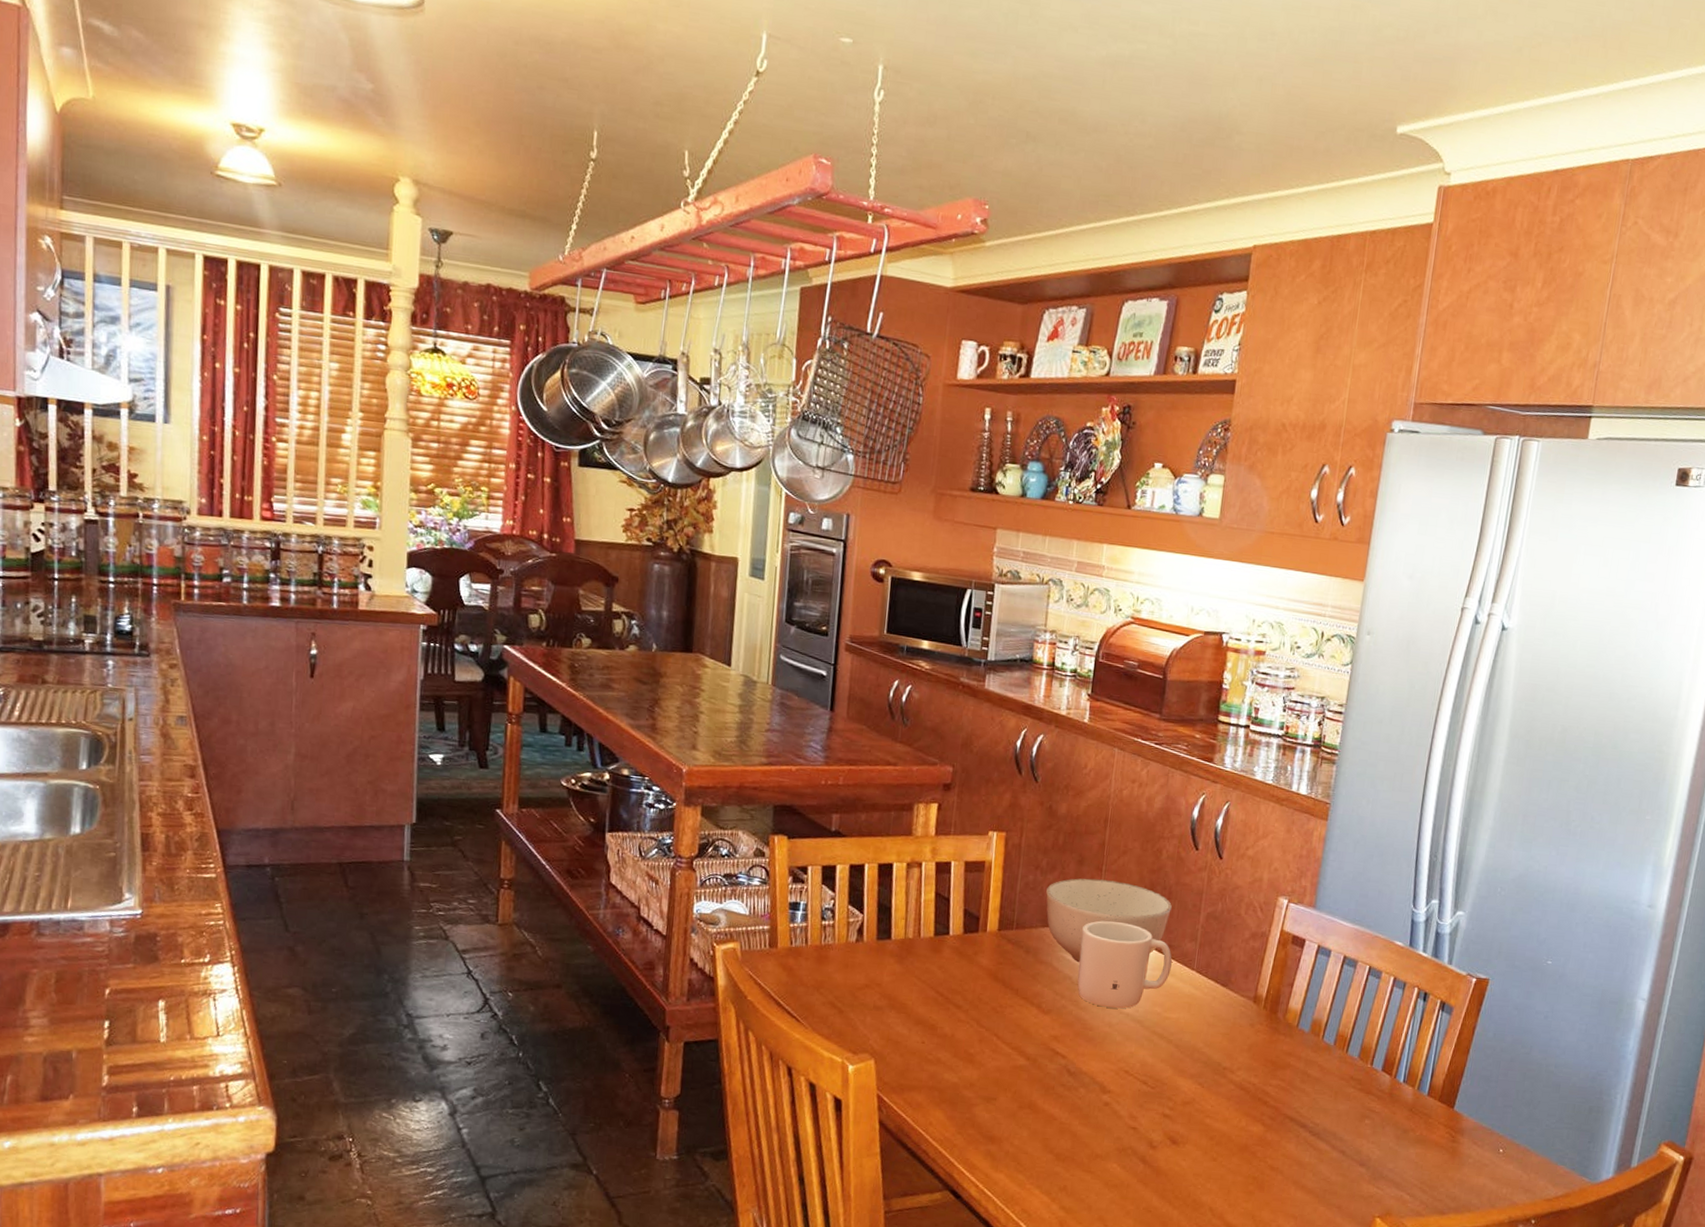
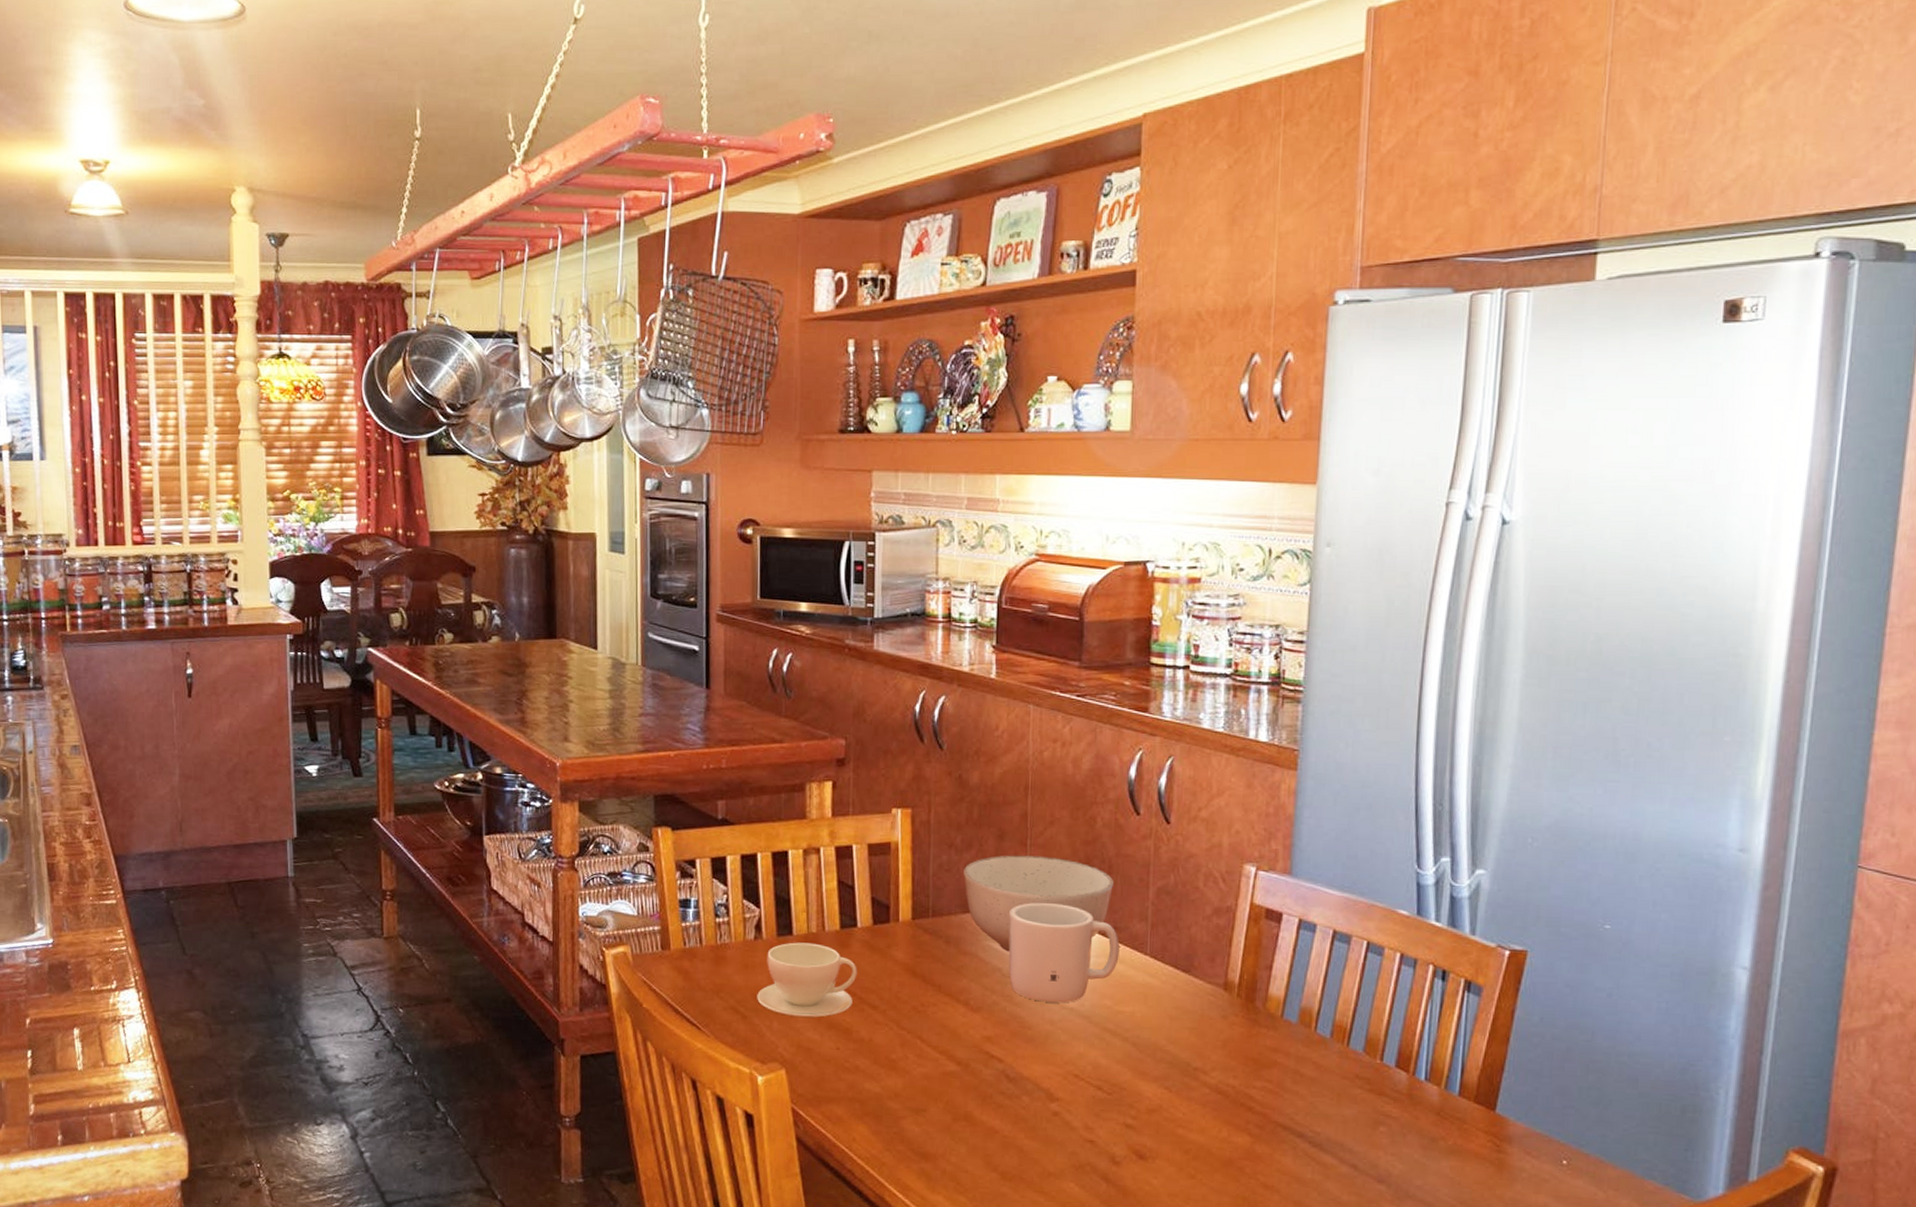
teacup: none [854,946,947,1014] -> present [757,942,857,1018]

